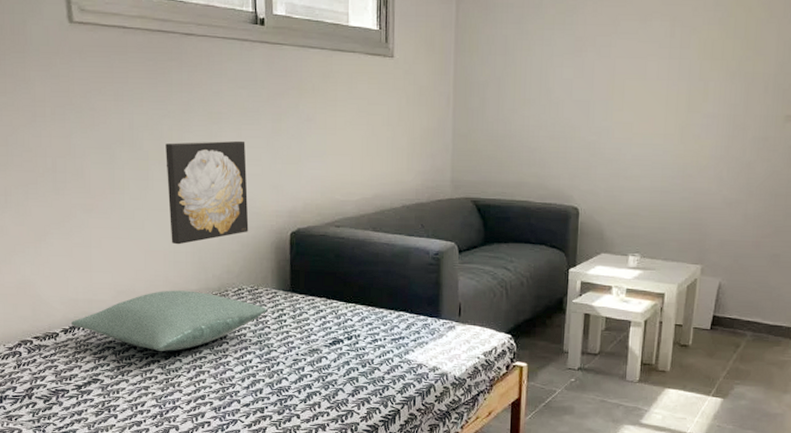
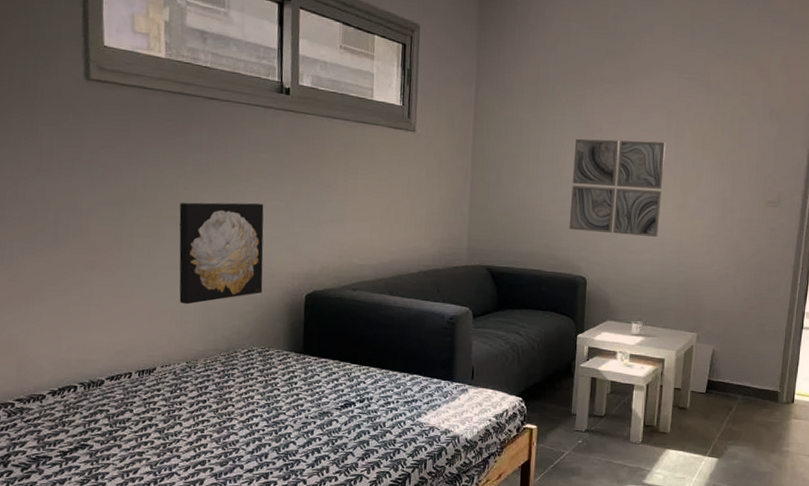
pillow: present [70,290,266,352] -> none [60,350,277,415]
wall art: none [559,53,669,162] -> present [569,138,666,238]

